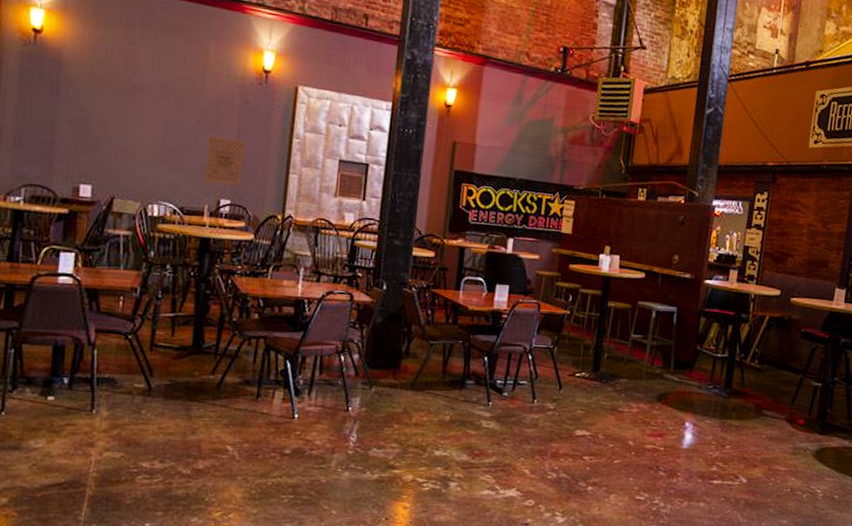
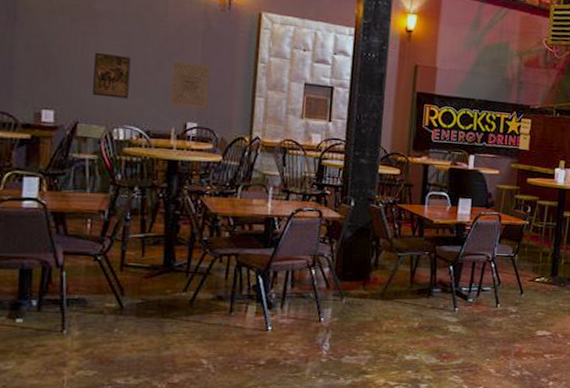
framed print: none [129,126,168,175] -> present [93,52,131,99]

